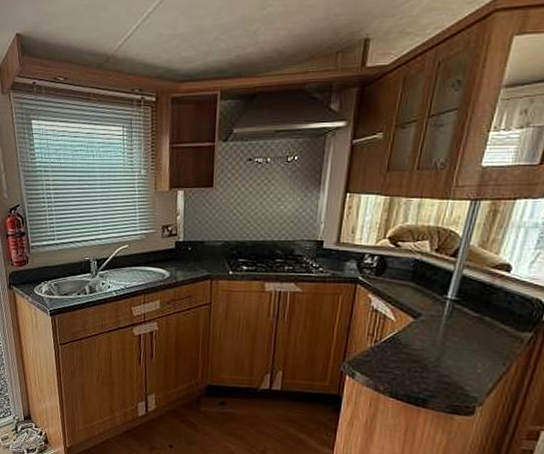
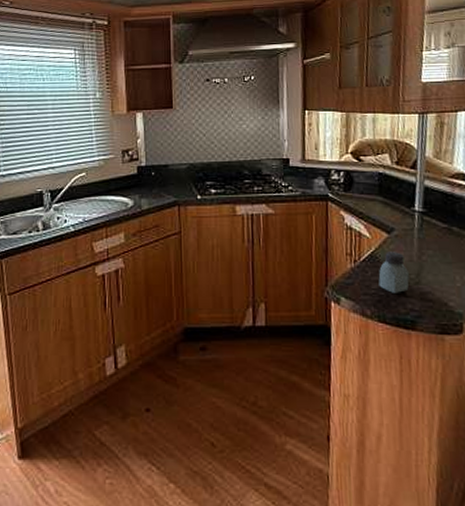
saltshaker: none [396,335,429,374] -> present [378,252,409,293]

